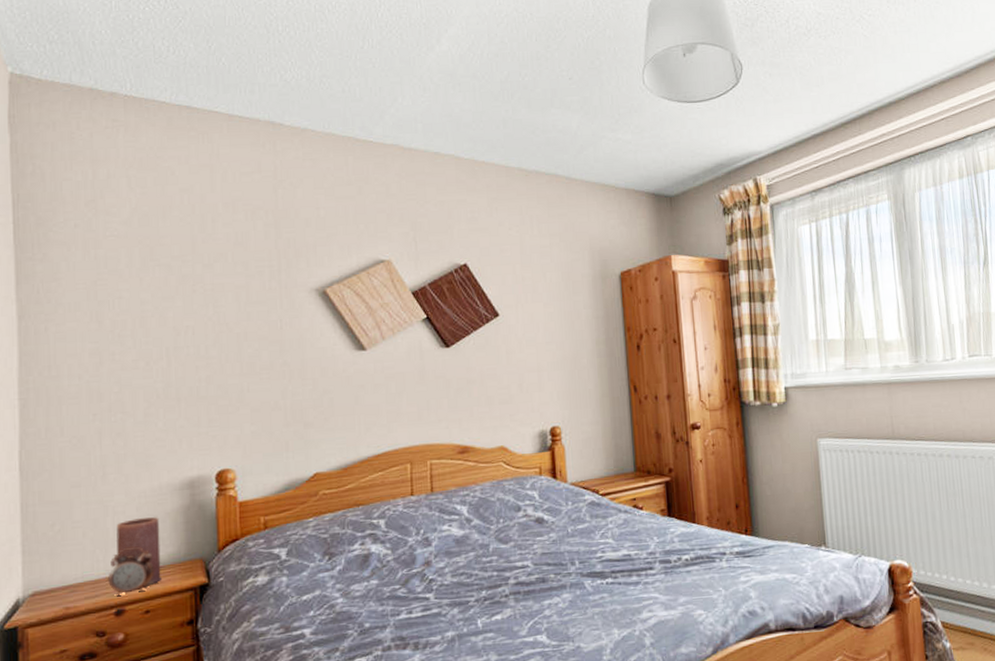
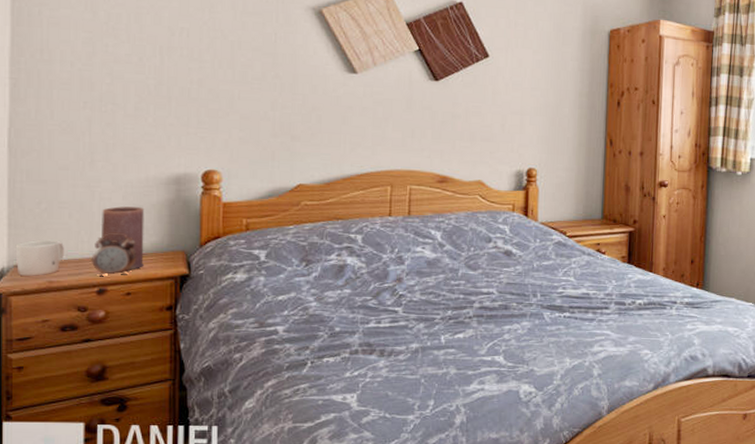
mug: none [30,562,81,606] -> present [15,239,65,277]

